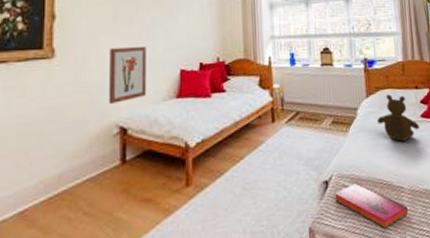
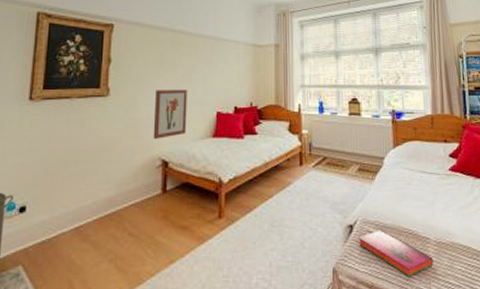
teddy bear: present [377,94,420,142] -> none [404,146,448,193]

